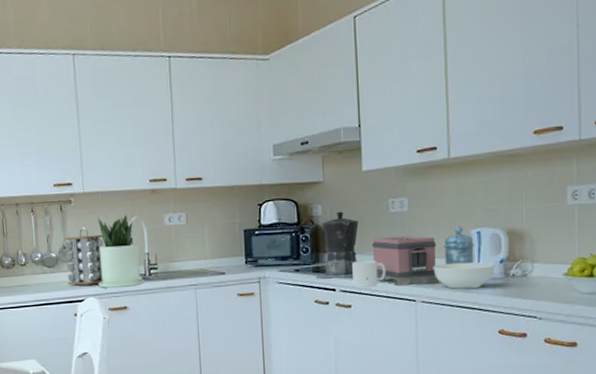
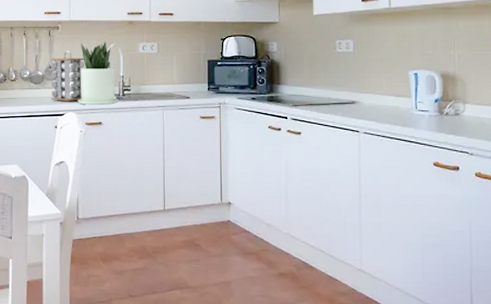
coffee maker: present [315,211,359,279] -> none [270,49,309,109]
mug: present [352,260,386,287] -> none [303,94,333,117]
toaster: present [372,236,439,287] -> none [320,74,380,118]
bowl: present [433,262,496,289] -> none [375,99,431,123]
canister: present [443,226,475,265] -> none [384,68,413,102]

